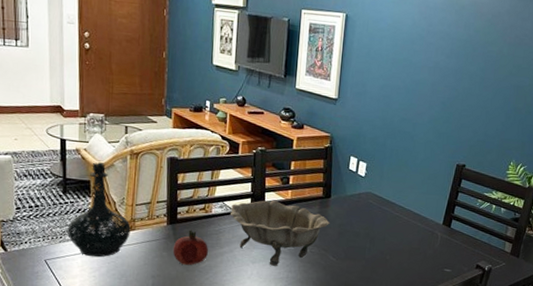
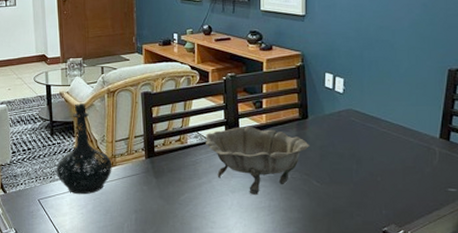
fruit: present [173,230,209,265] -> none [152,162,187,198]

